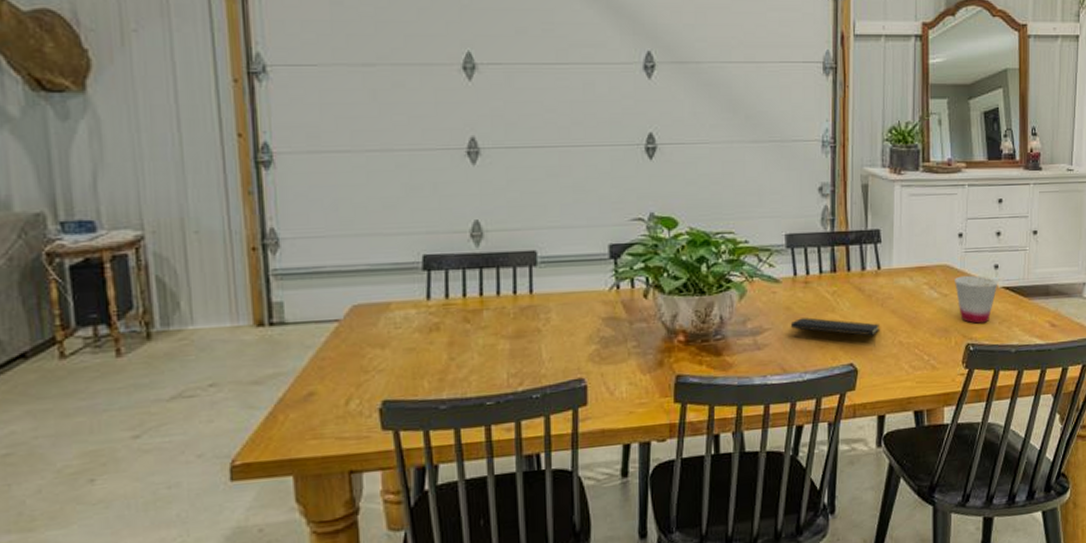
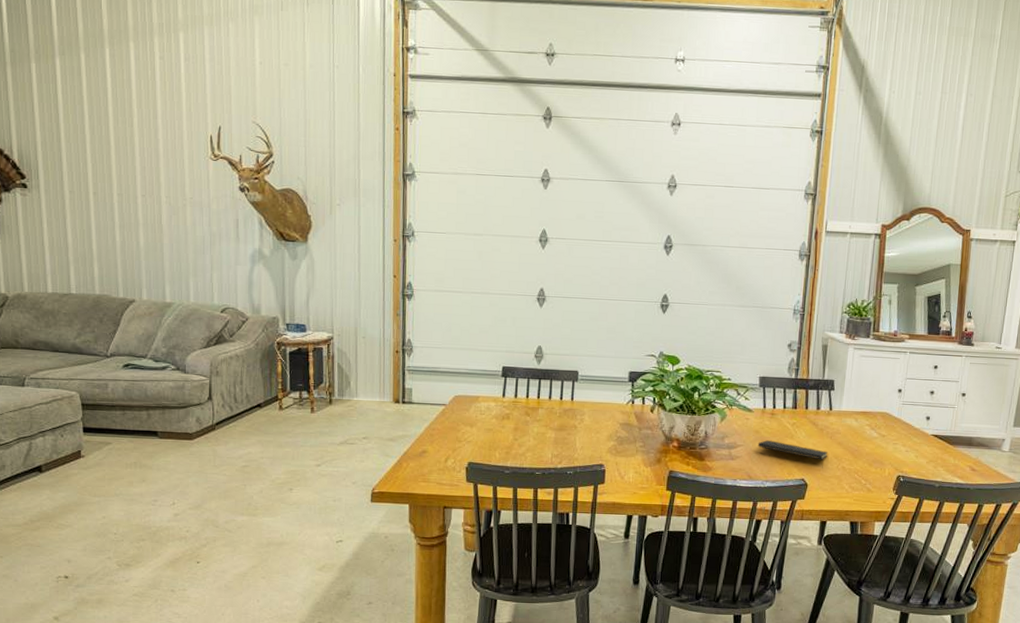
cup: present [955,275,998,324] -> none [892,422,929,461]

